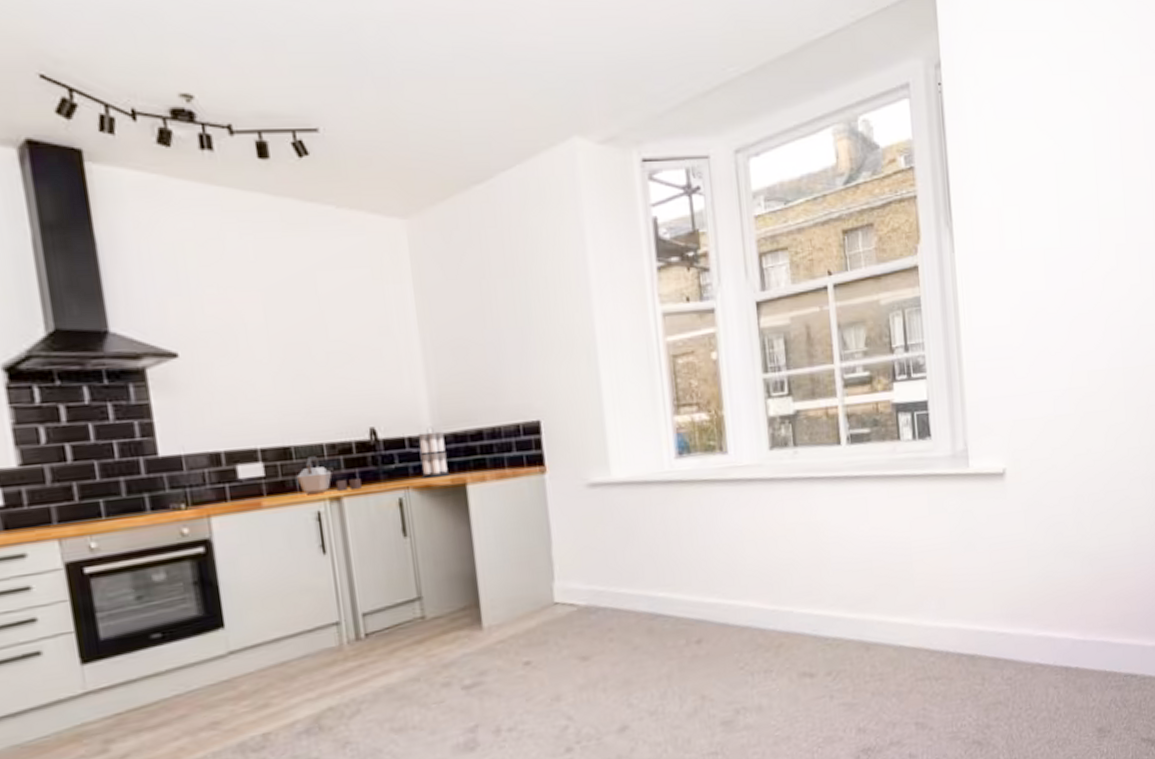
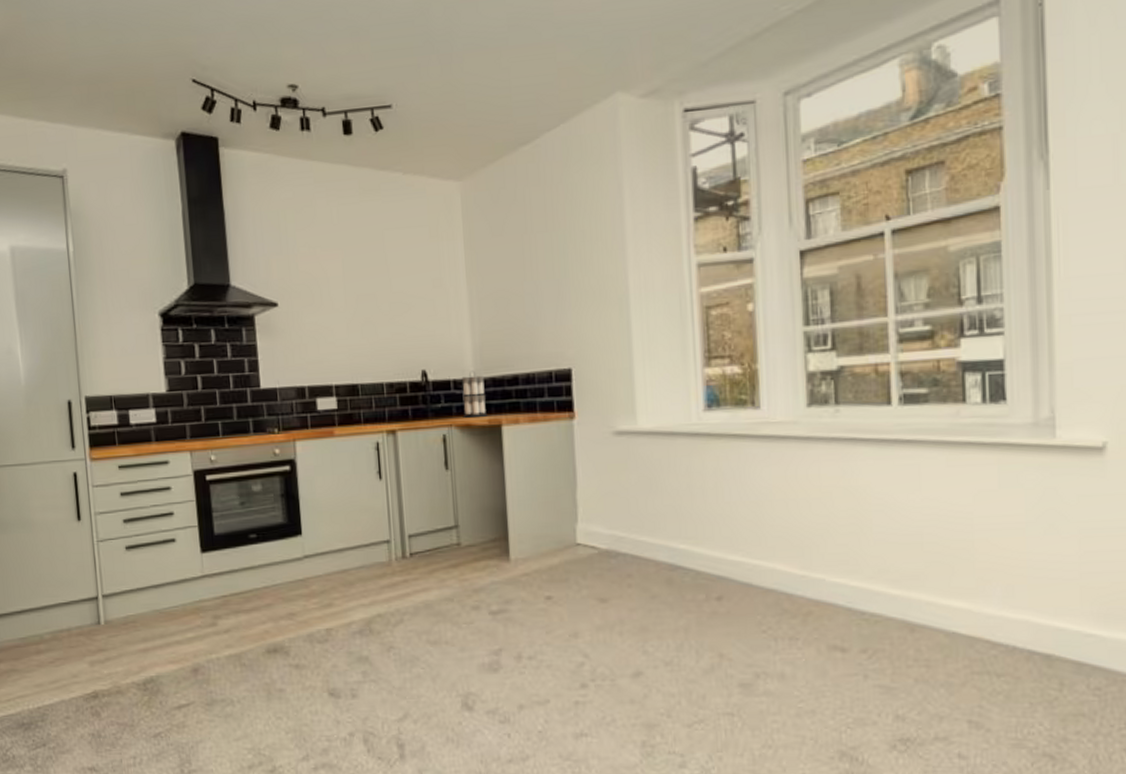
kettle: present [296,456,362,495] -> none [361,393,413,427]

